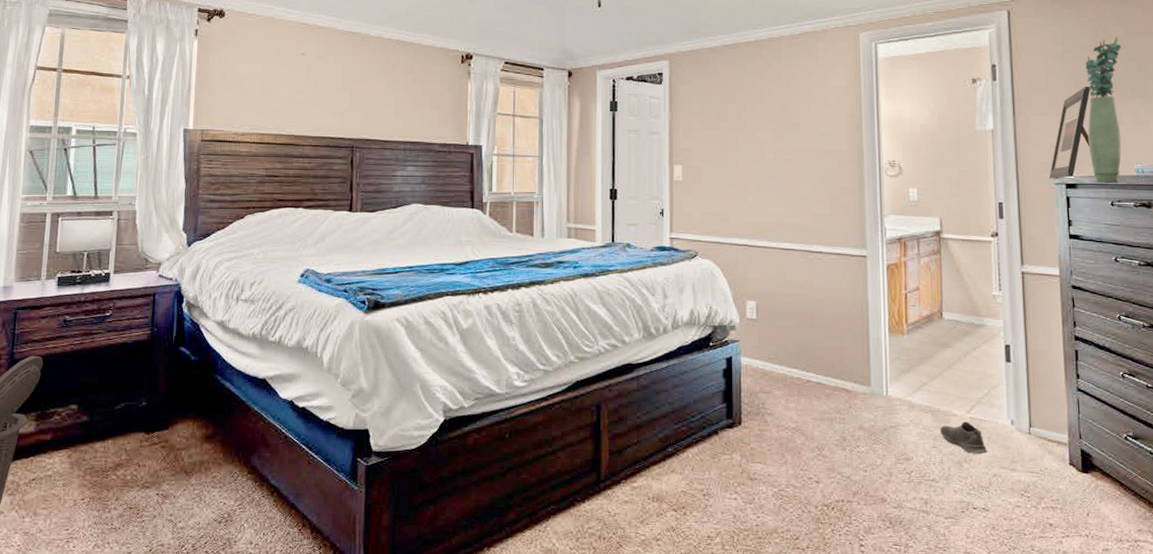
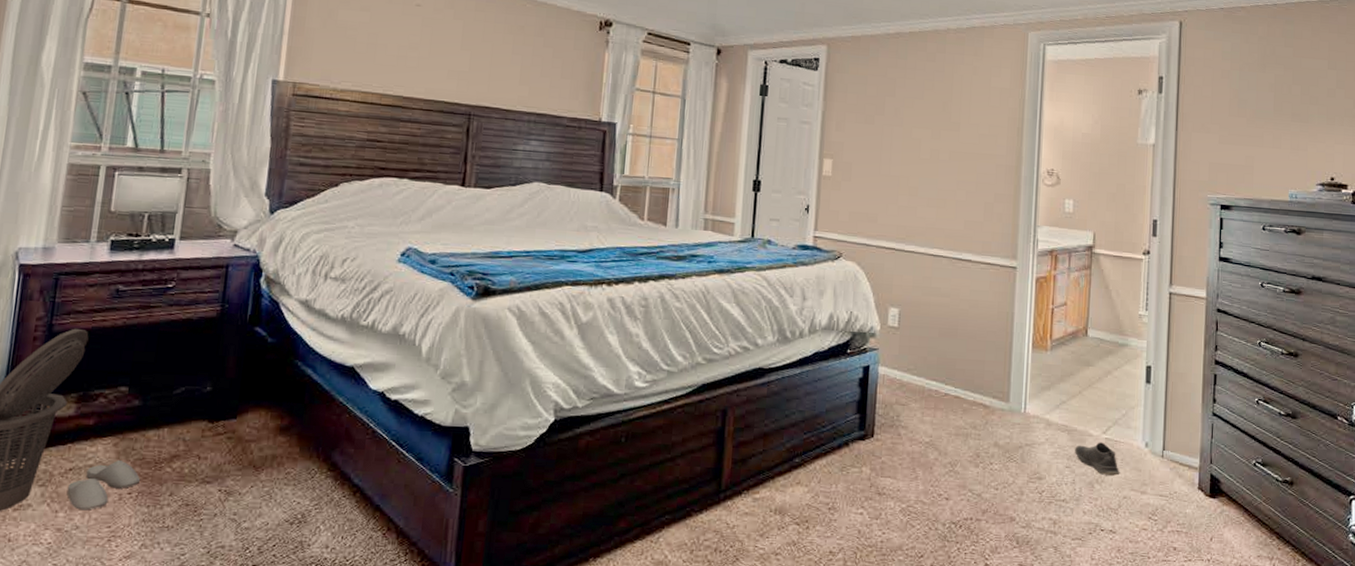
slippers: none [31,469,91,516] -> present [66,459,141,511]
picture frame: present [1049,86,1090,179] -> none [1205,105,1254,199]
vase: present [1085,37,1122,183] -> none [1246,57,1288,207]

